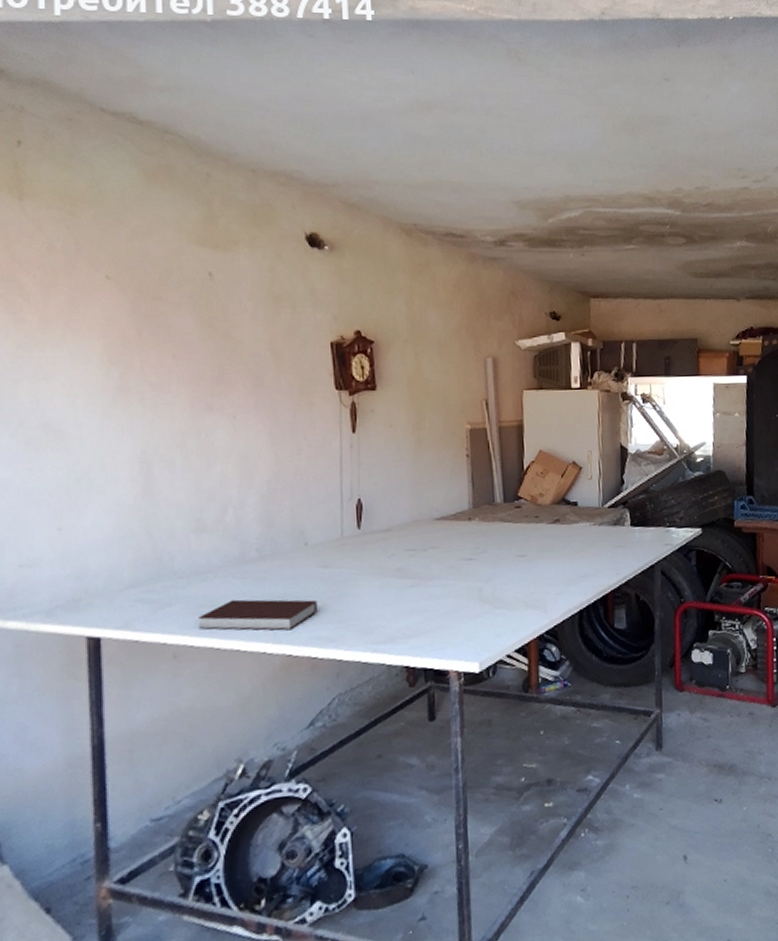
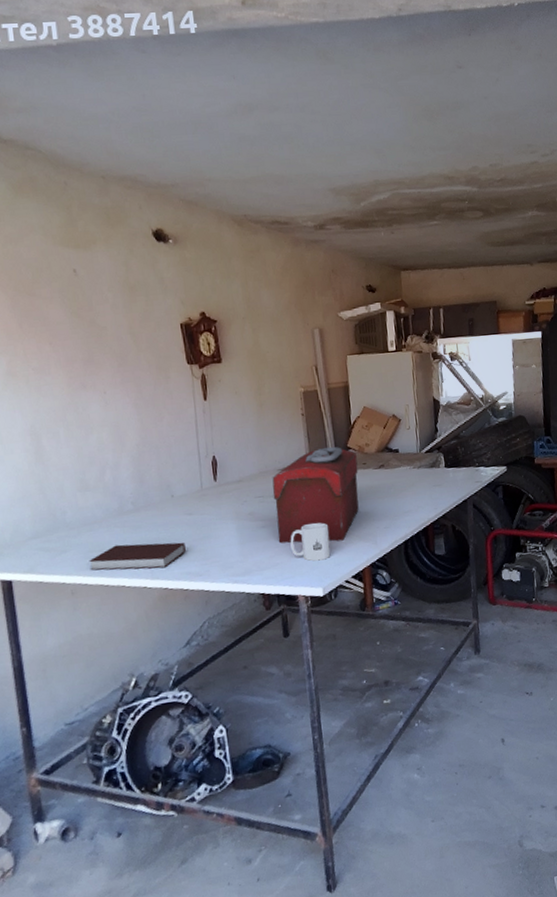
toolbox: none [426,495,529,608] -> present [272,446,359,544]
mug: none [444,584,491,630] -> present [290,523,331,562]

